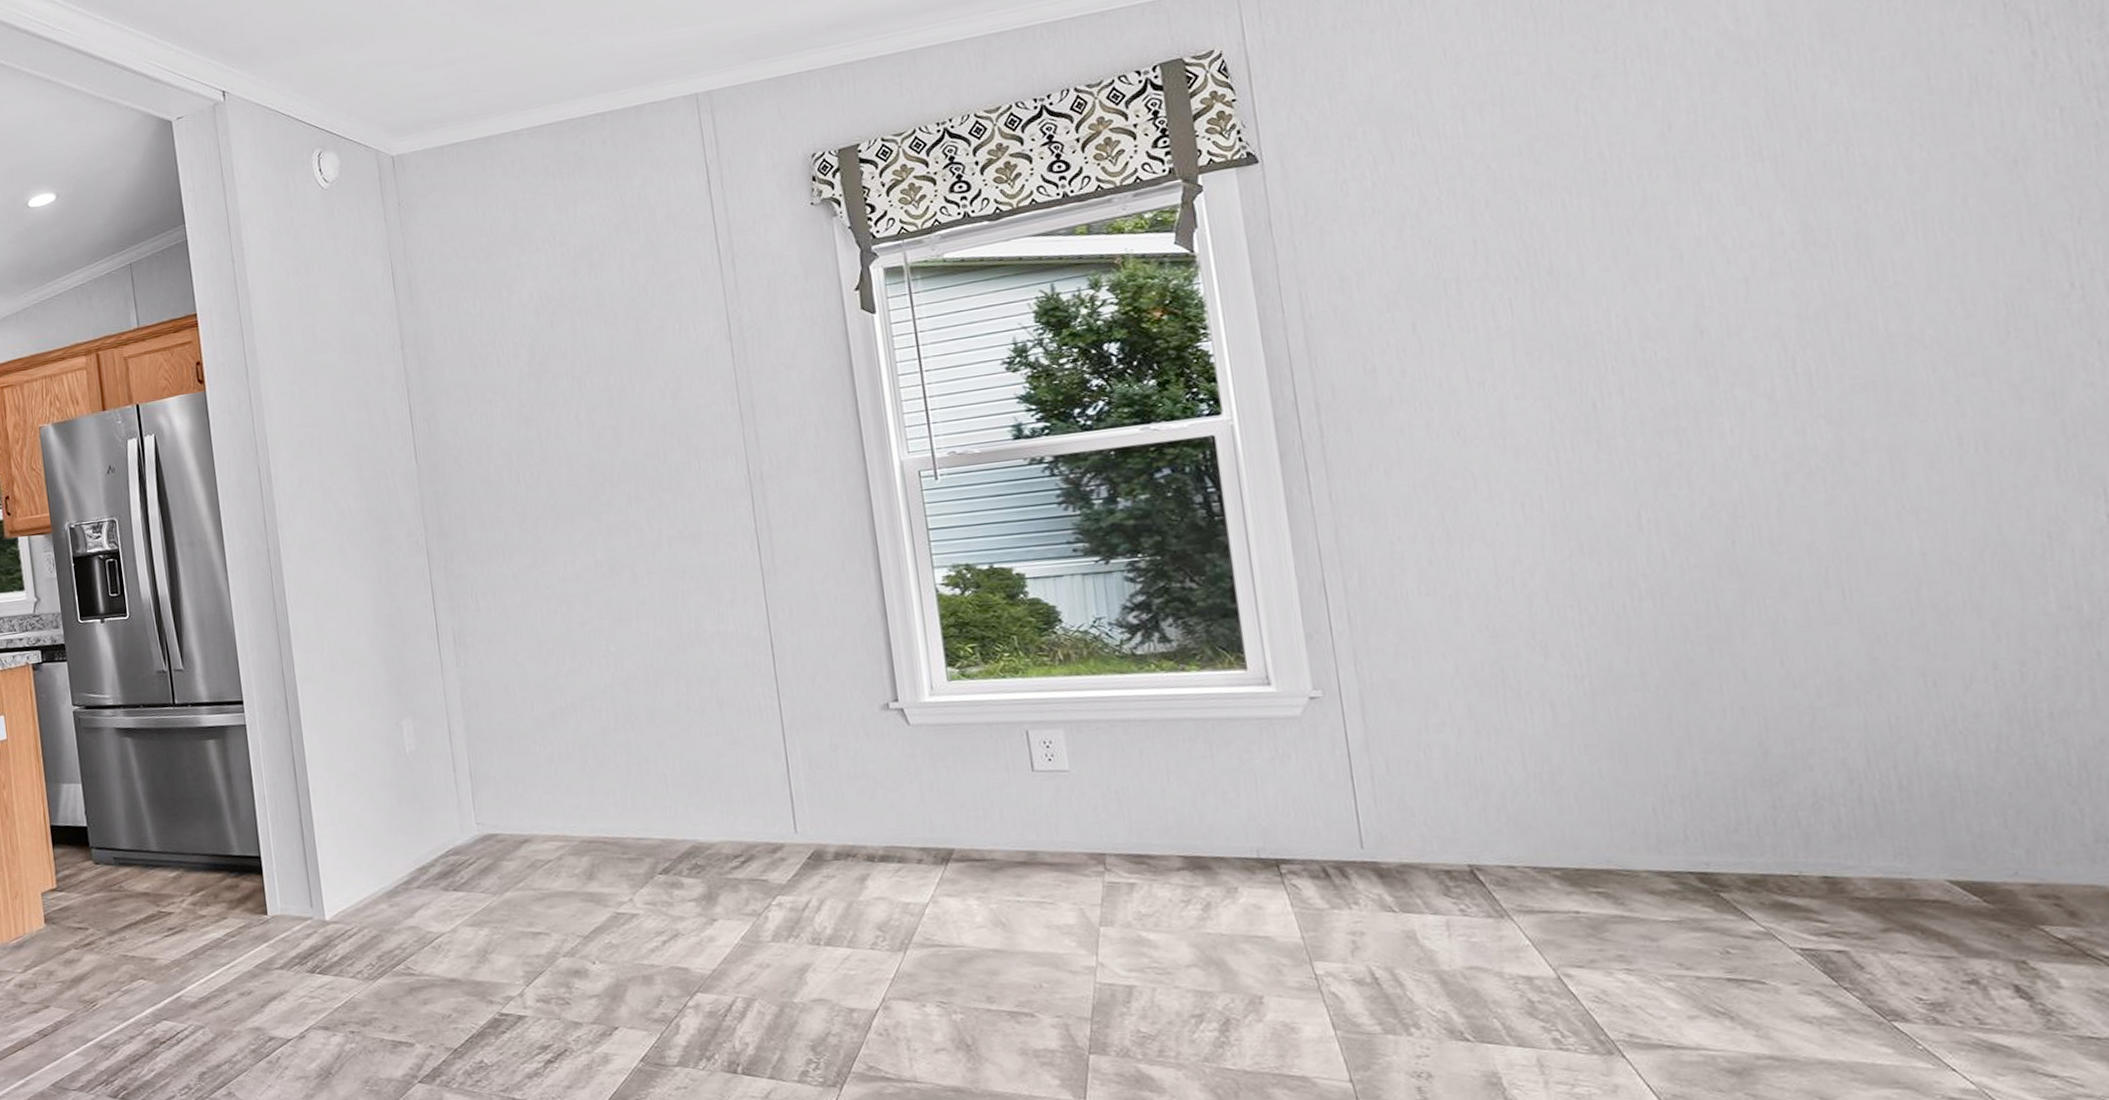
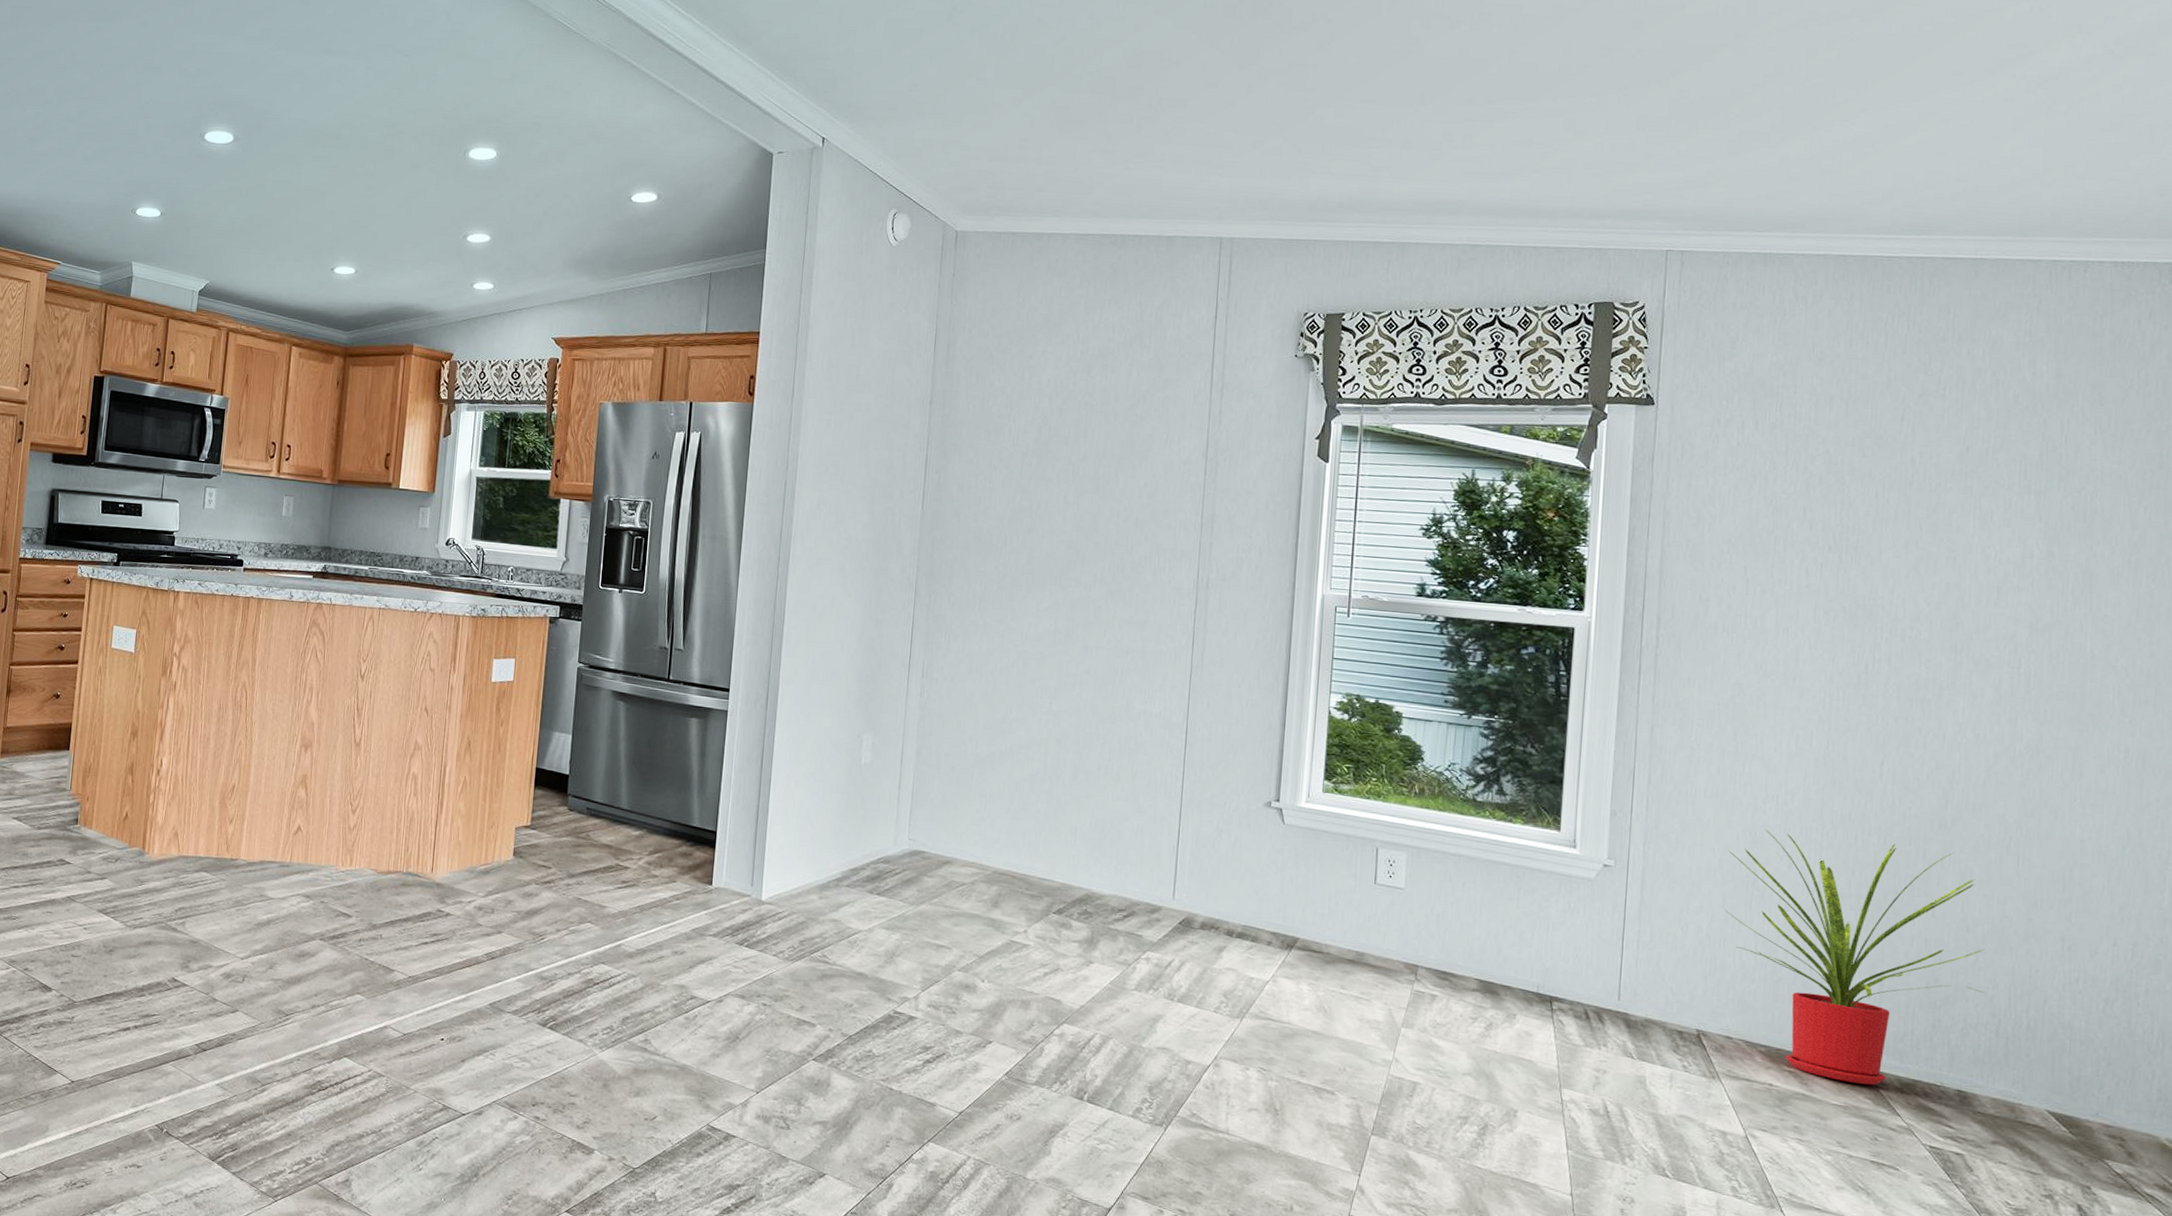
house plant: none [1463,599,1835,893] -> present [1724,828,1986,1086]

